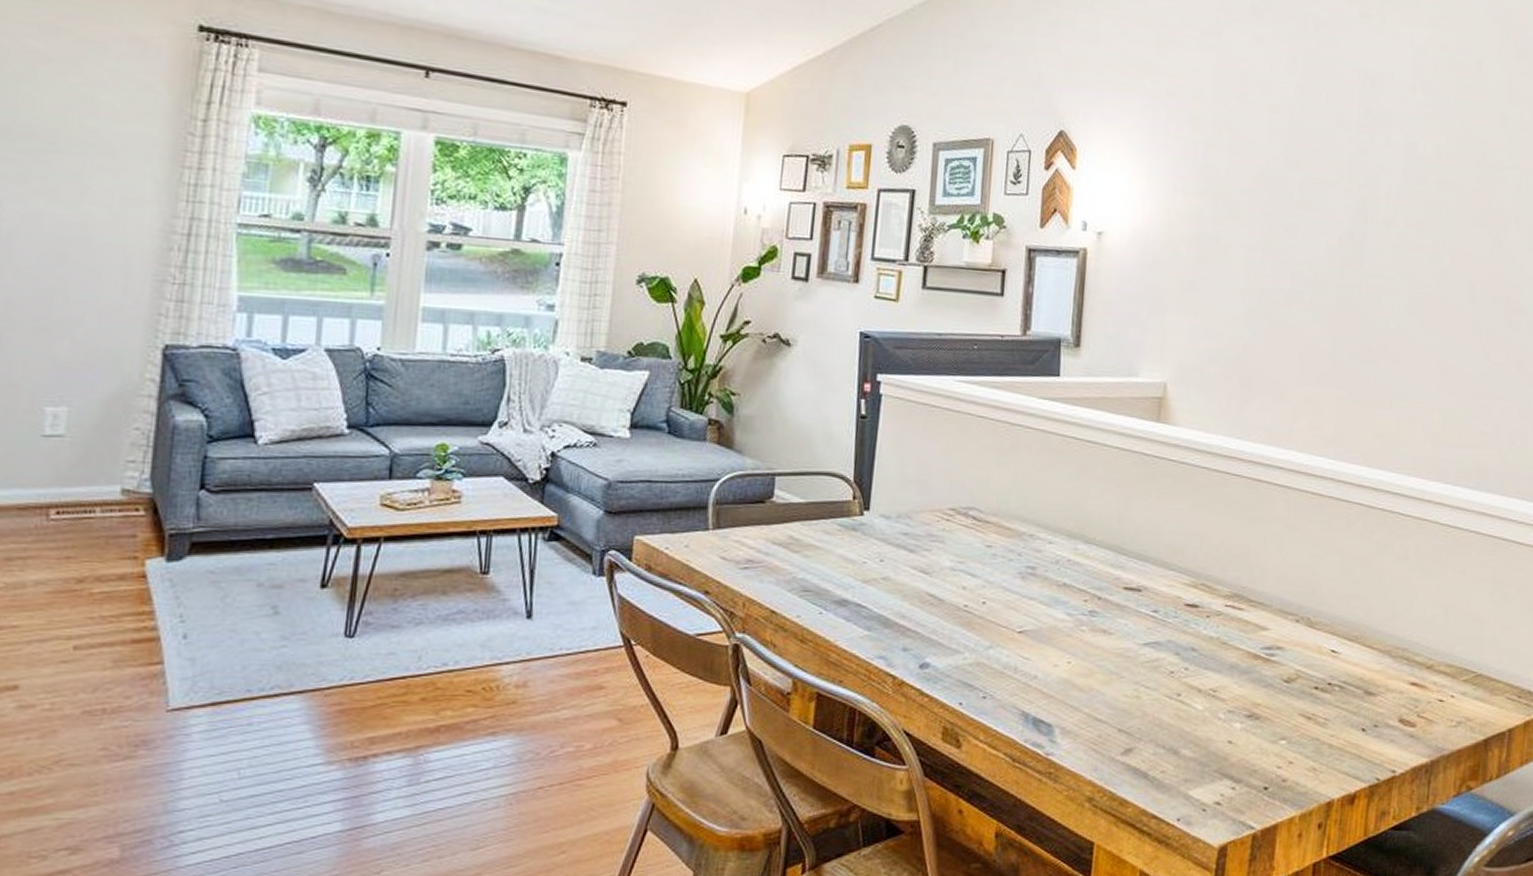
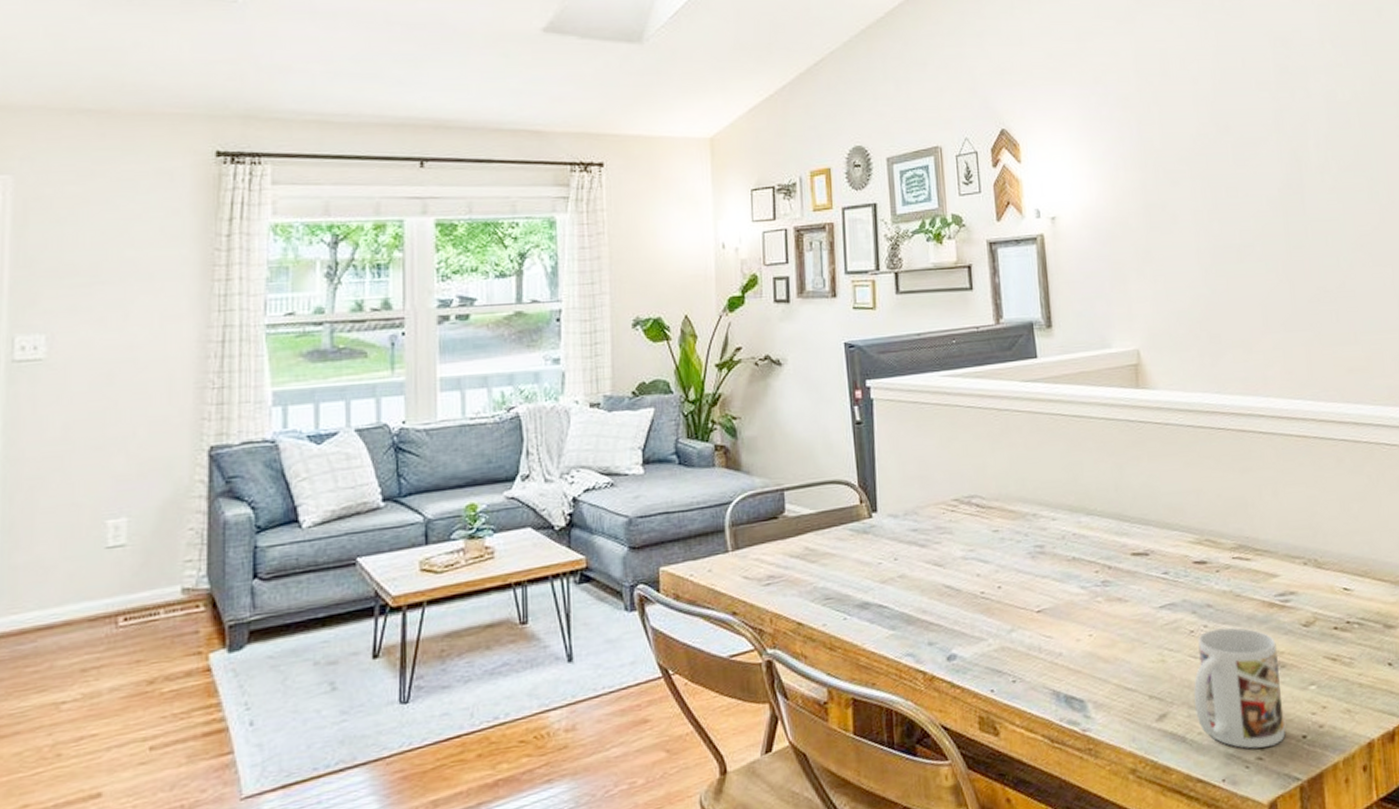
mug: none [1162,671,1254,793] -> present [1193,627,1286,749]

